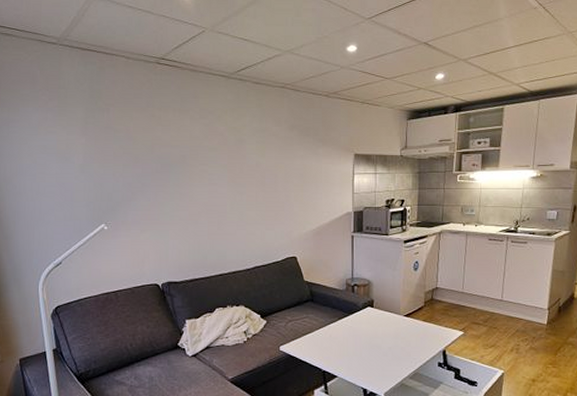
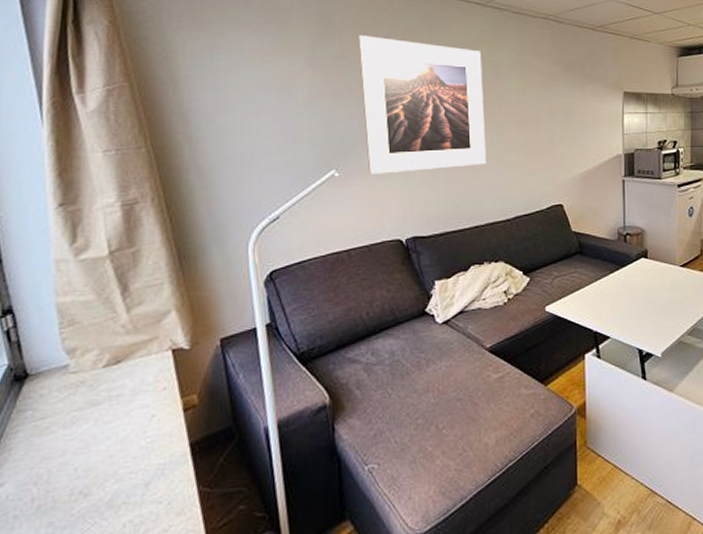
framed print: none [121,108,229,228] -> present [357,35,486,174]

